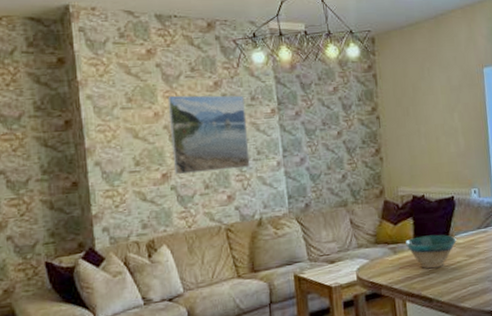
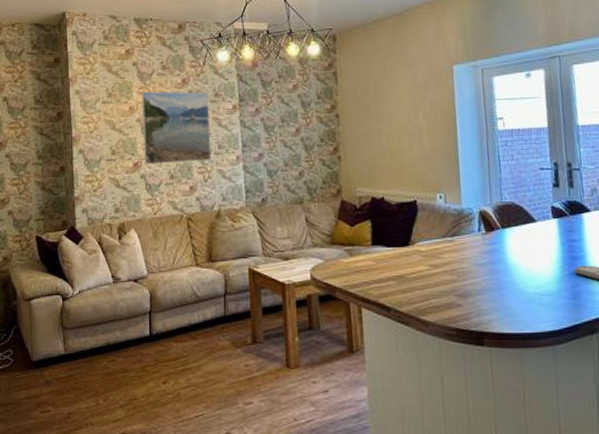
bowl: present [406,234,457,269] -> none [363,239,418,275]

